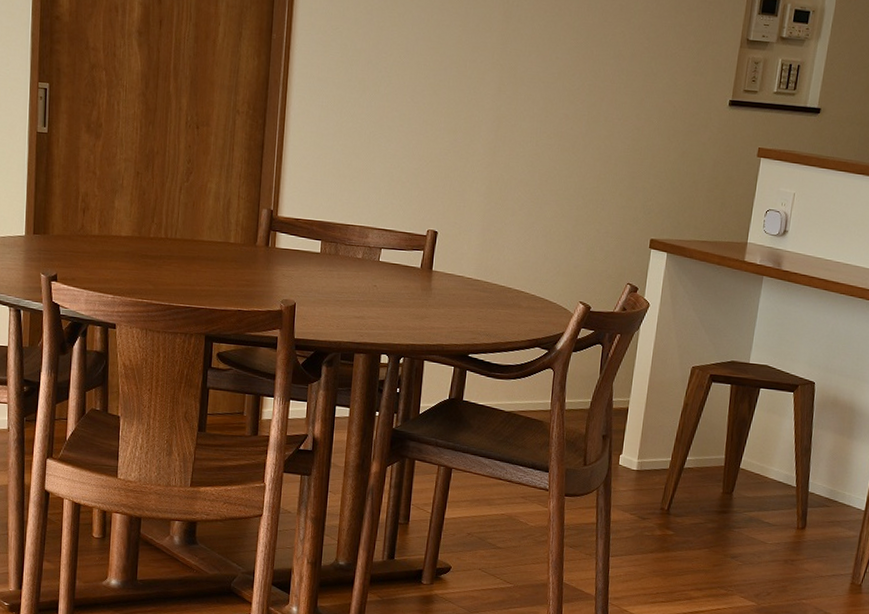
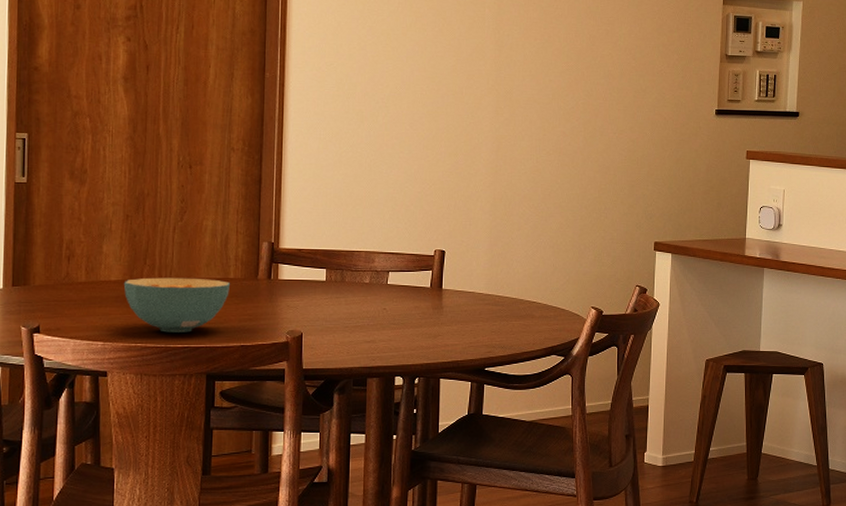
cereal bowl: none [132,236,231,293] -> present [123,277,231,333]

